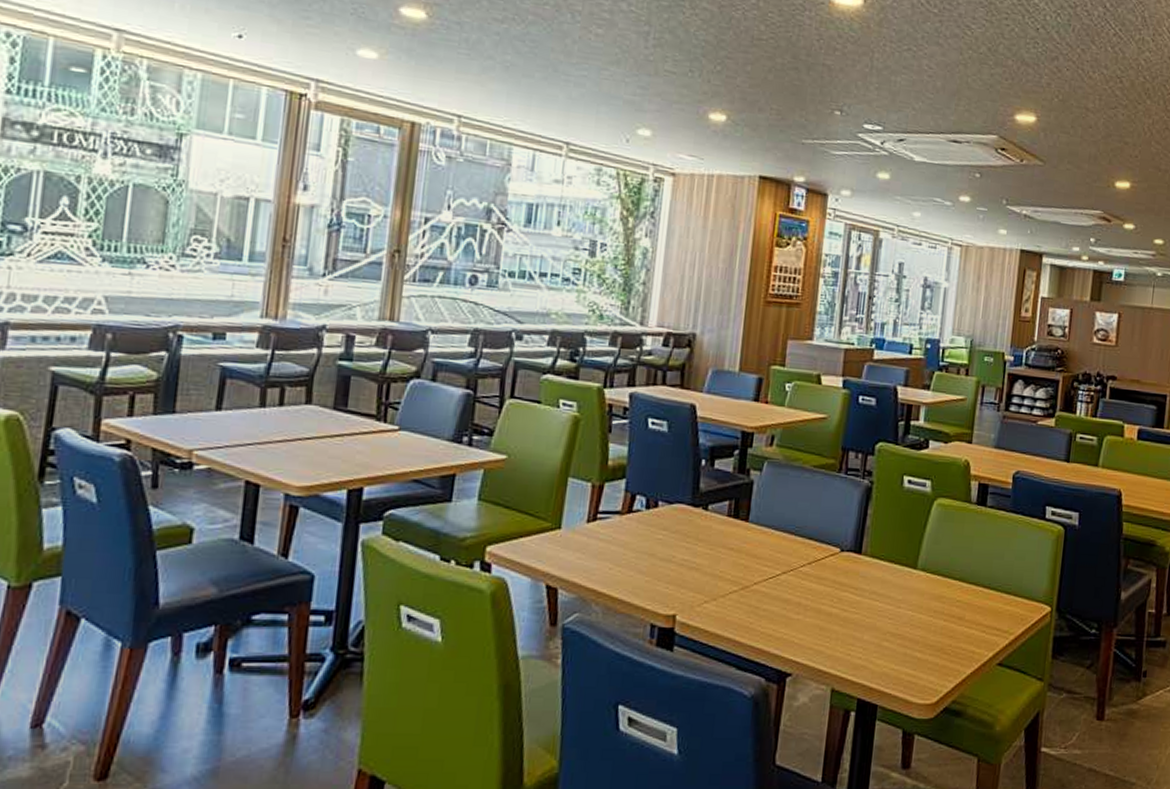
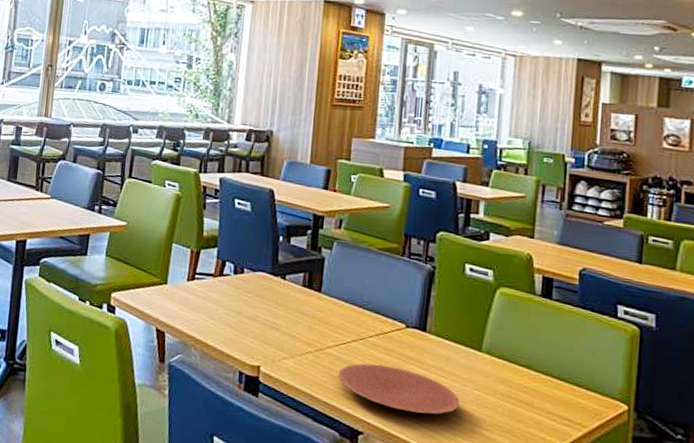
plate: none [765,595,894,644] -> present [338,363,460,414]

